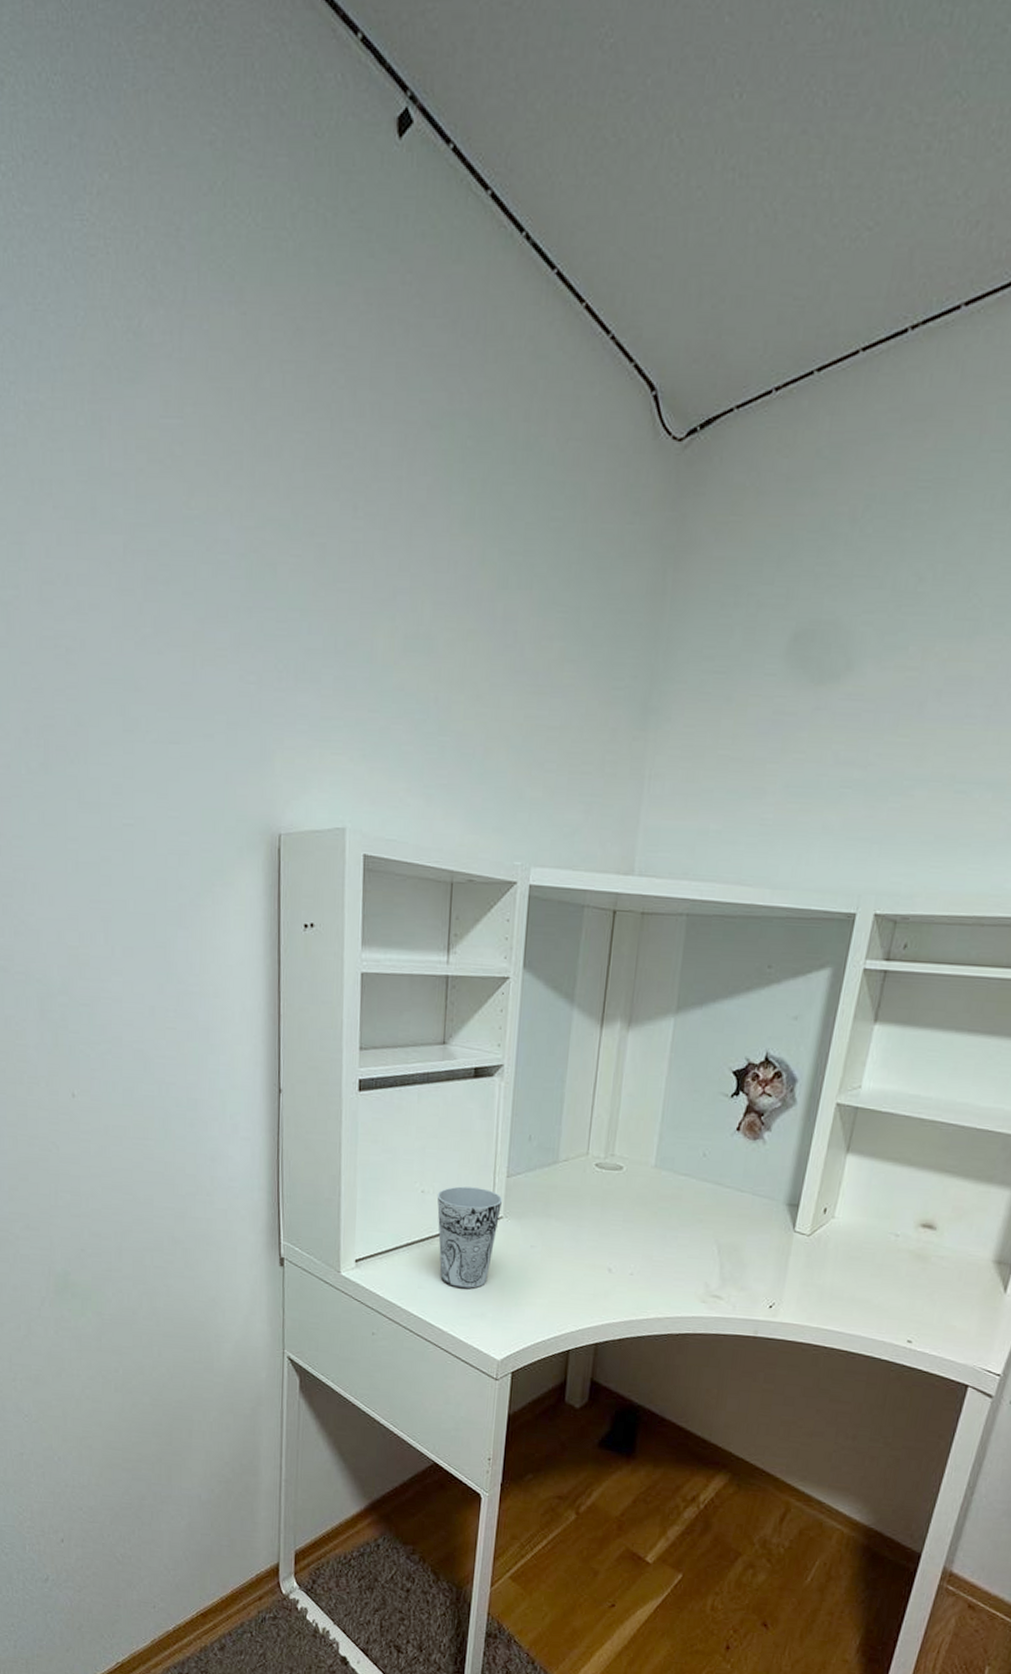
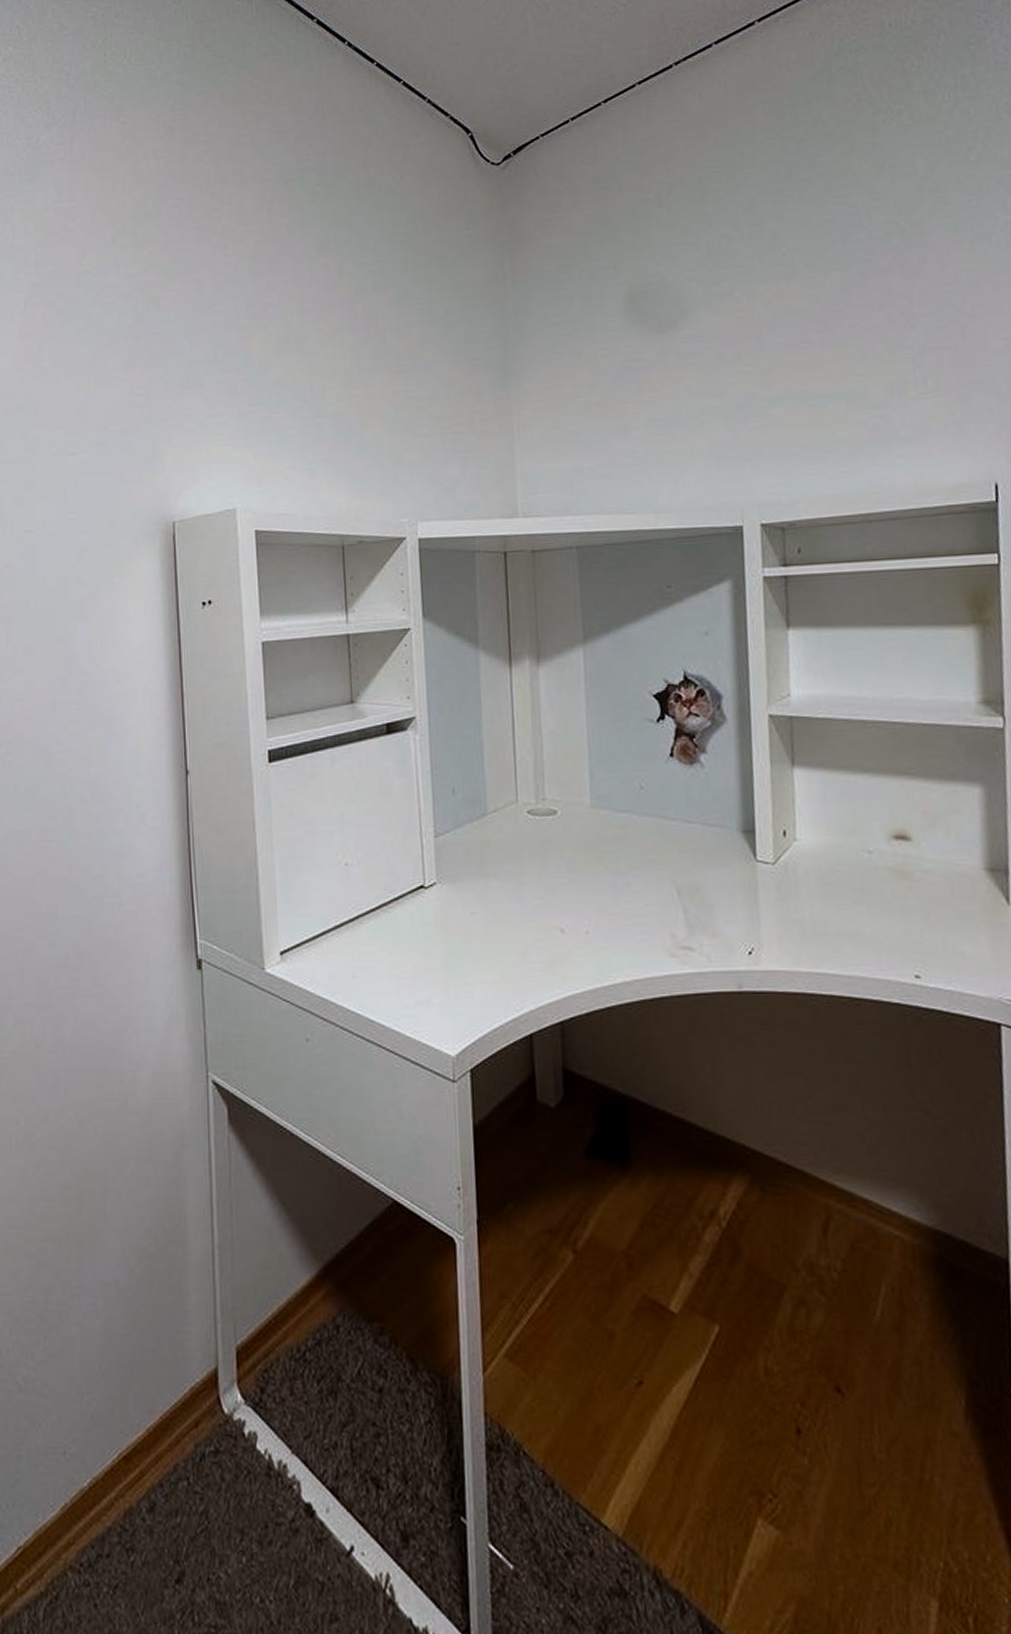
cup: present [437,1186,502,1288] -> none [362,853,433,971]

